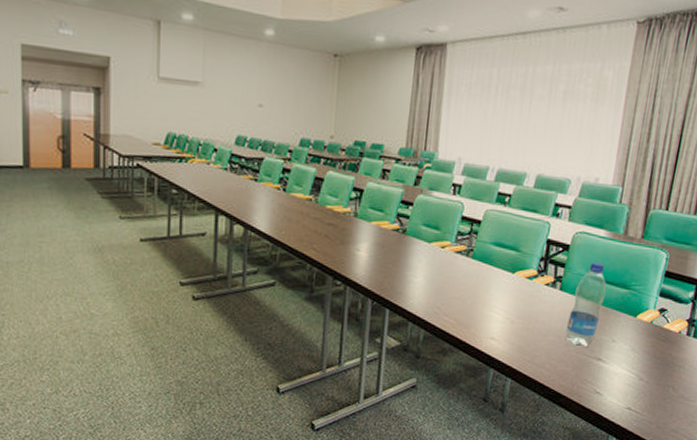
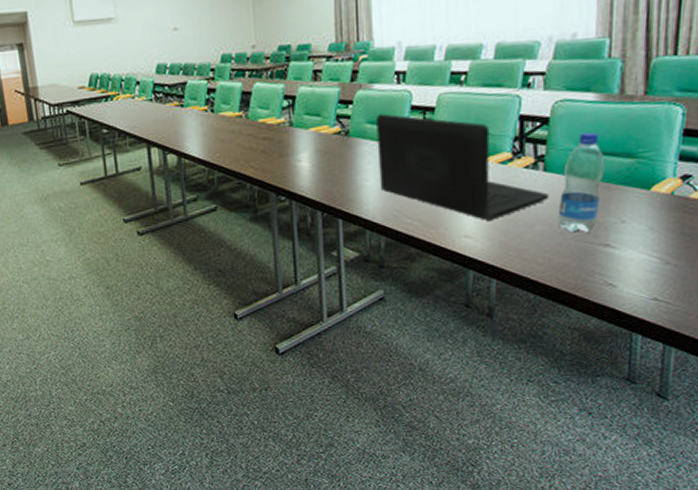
laptop: none [426,219,562,327] -> present [376,113,549,220]

